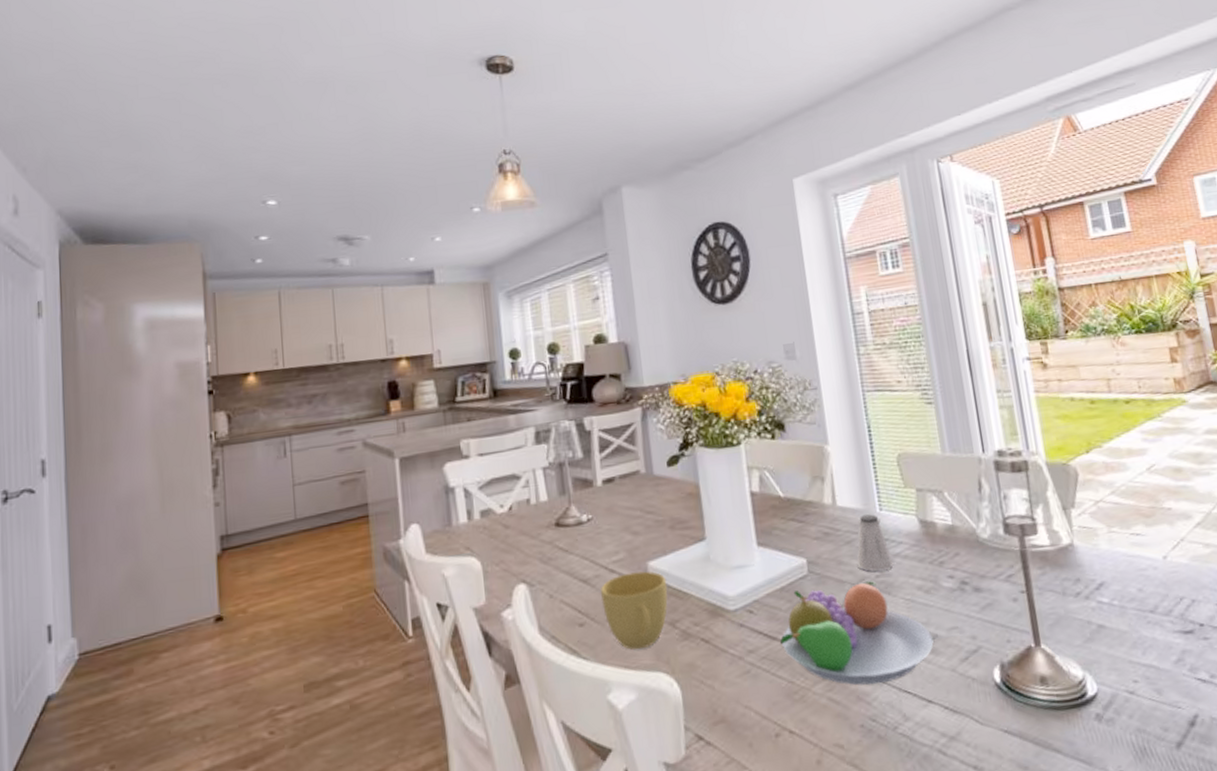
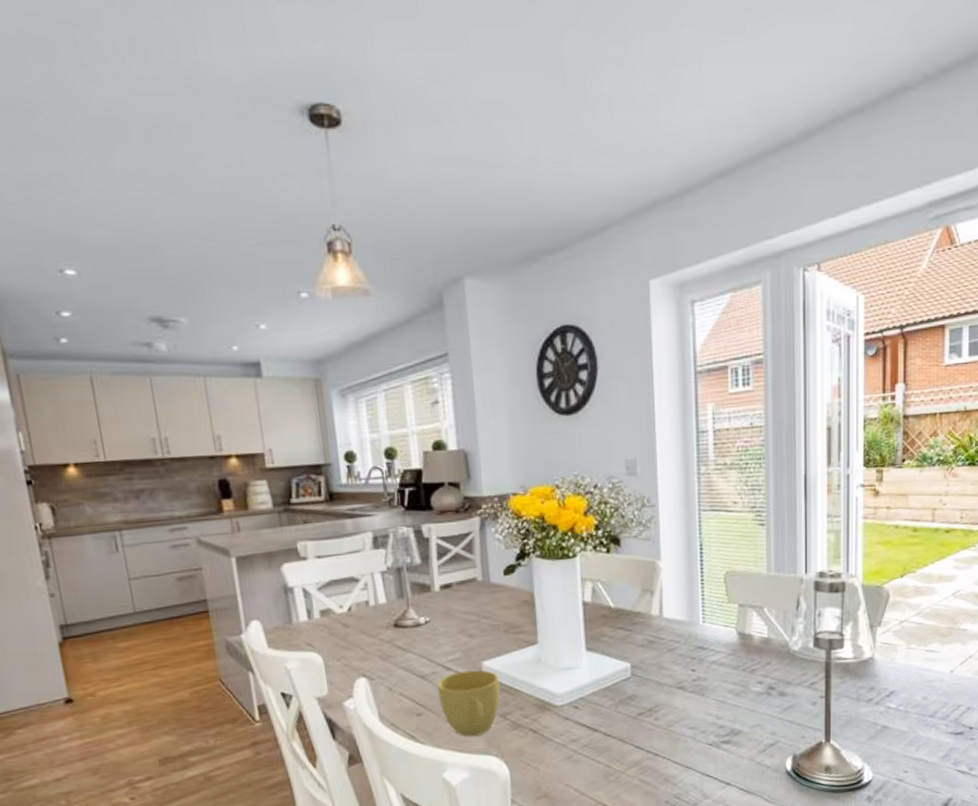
fruit bowl: present [780,581,934,686] -> none [601,684,737,770]
saltshaker: present [857,514,894,572] -> none [677,625,710,677]

